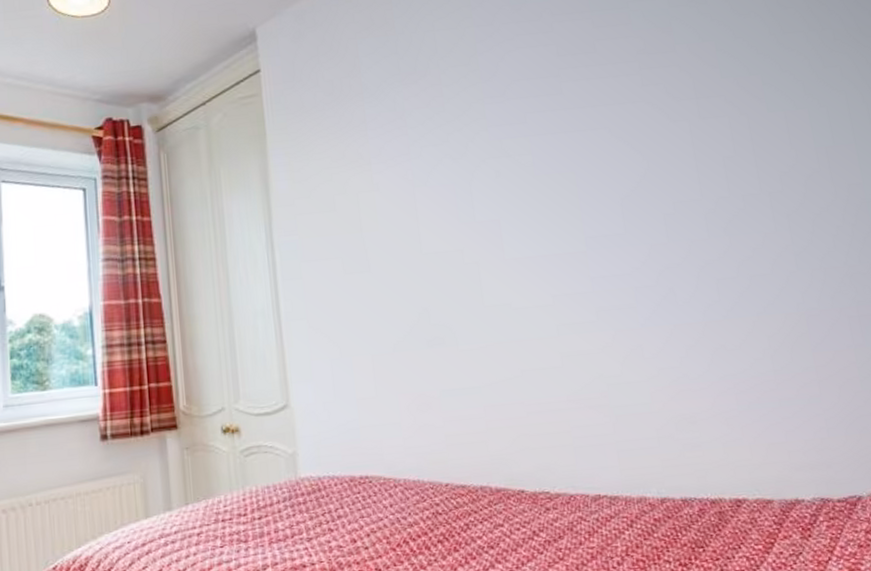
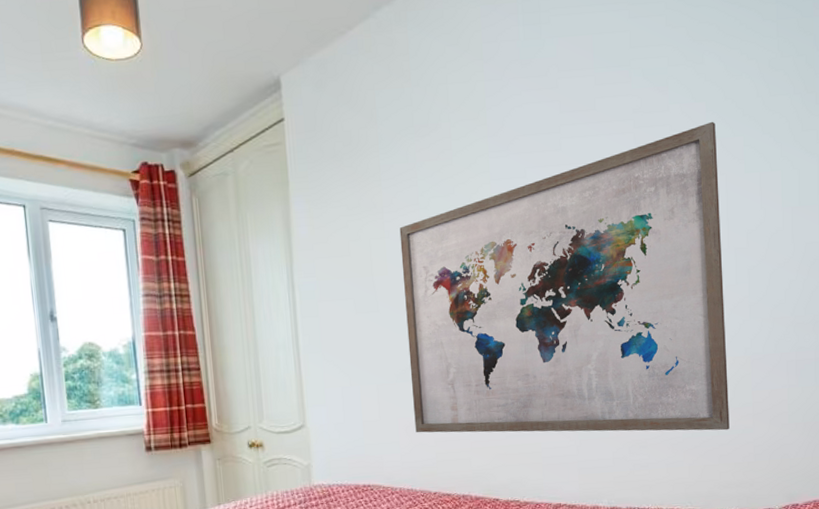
wall art: none [389,60,793,412] -> present [399,121,730,433]

